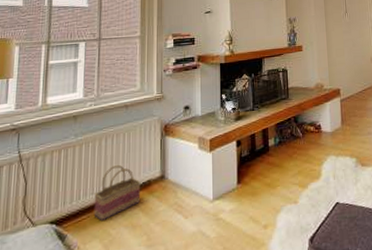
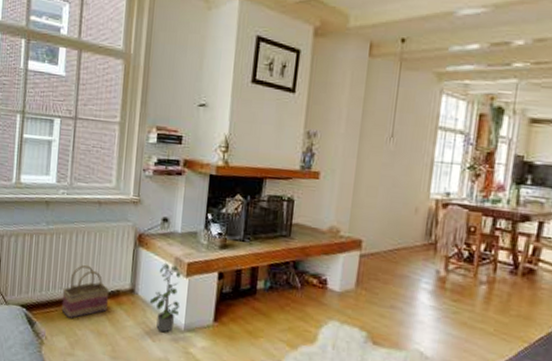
potted plant: none [179,143,207,208] -> present [149,262,181,333]

